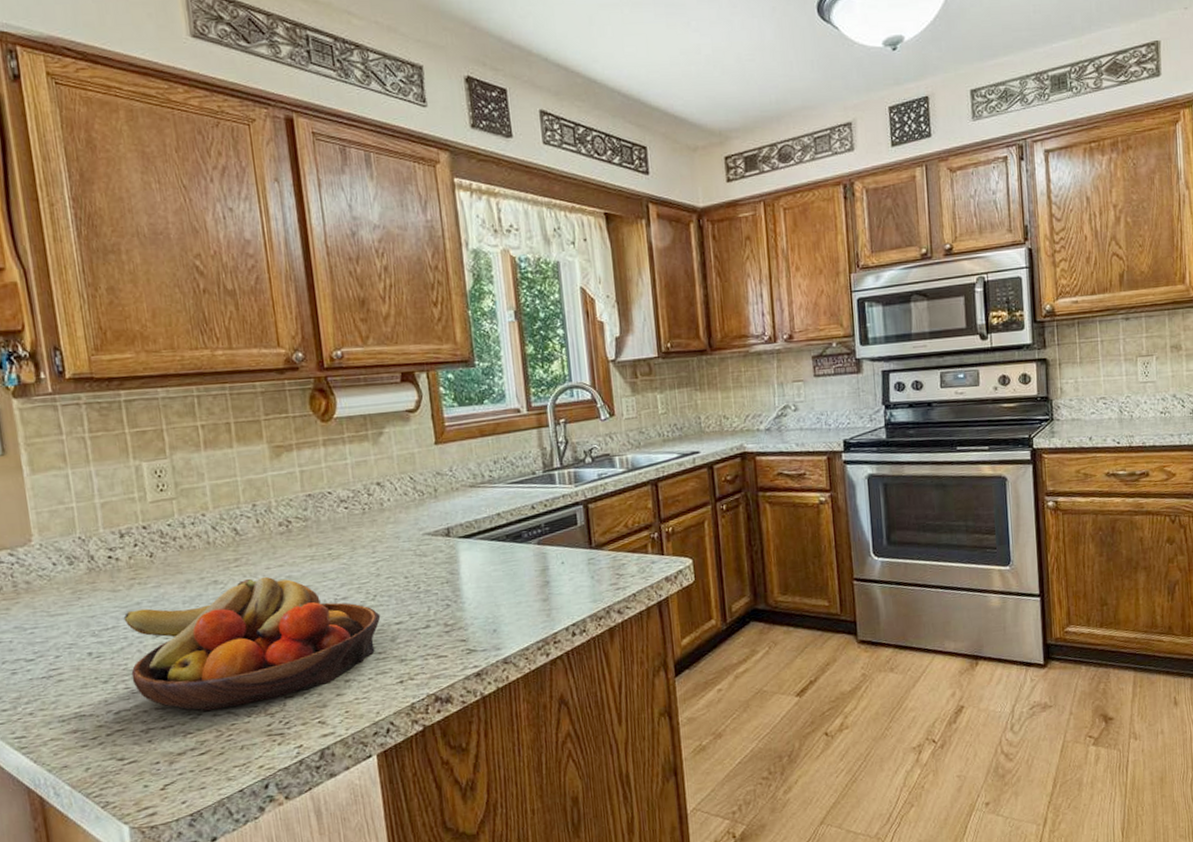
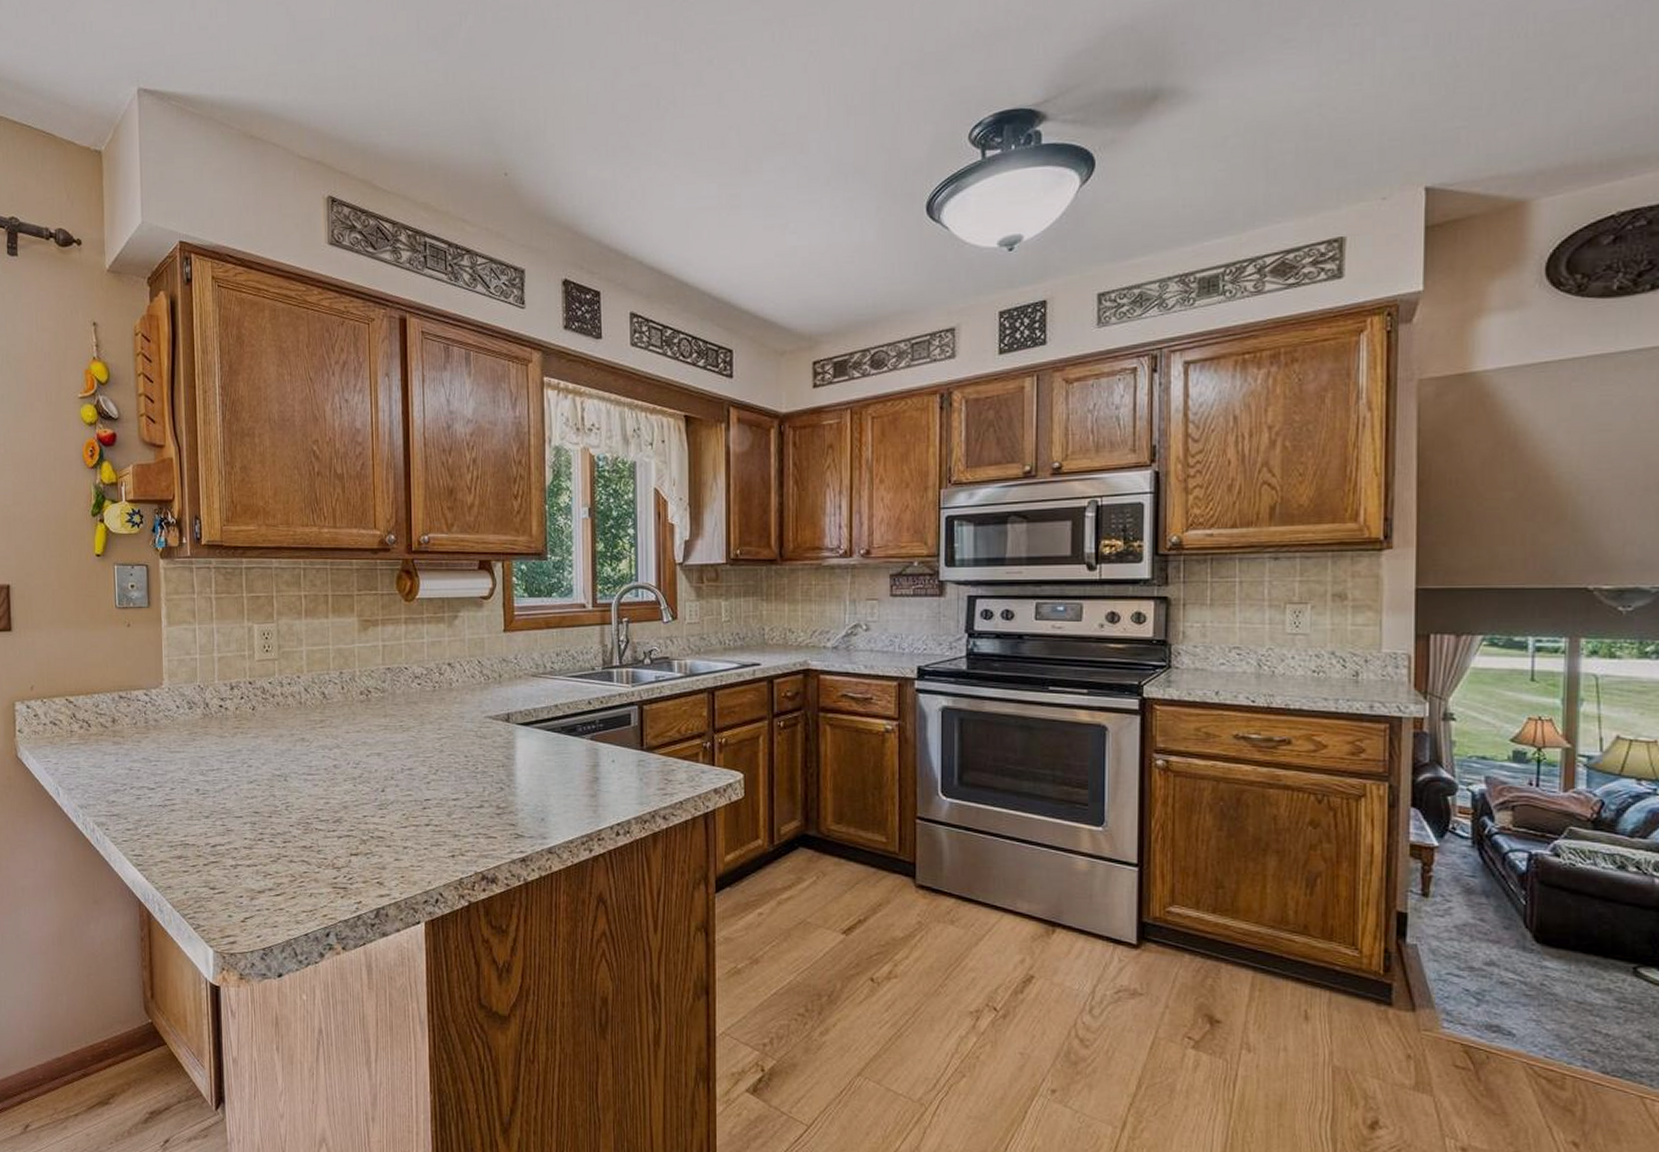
fruit bowl: present [123,576,381,711] -> none [226,739,440,856]

